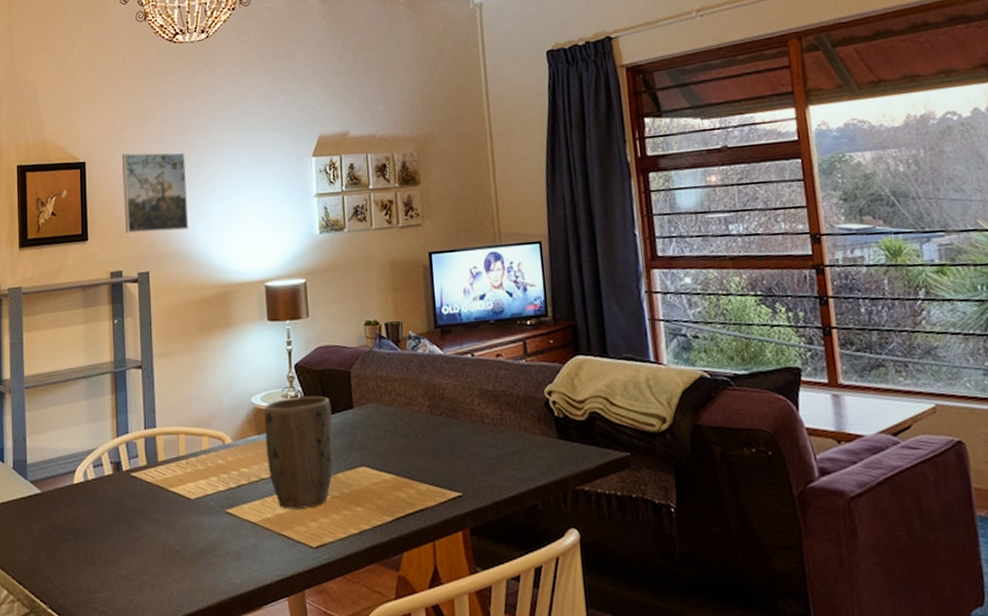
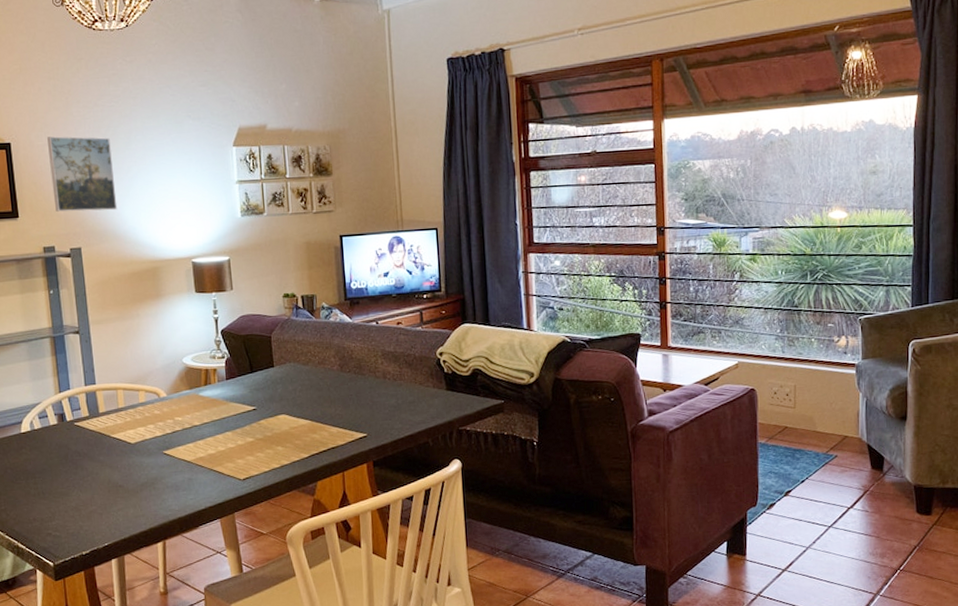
plant pot: present [264,395,334,510] -> none [194,356,258,450]

